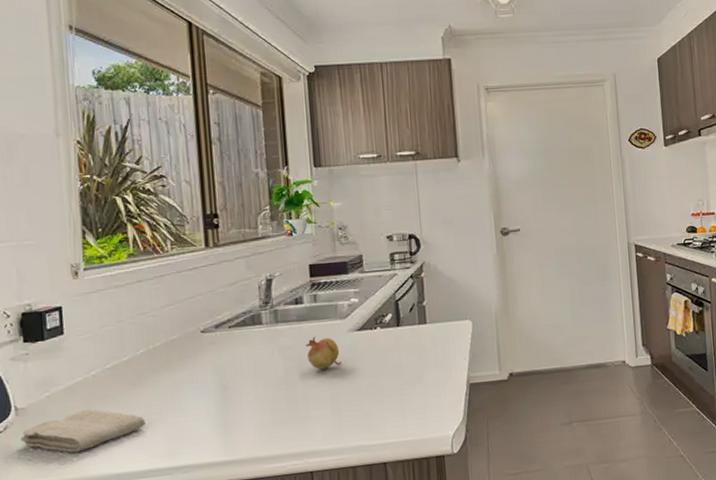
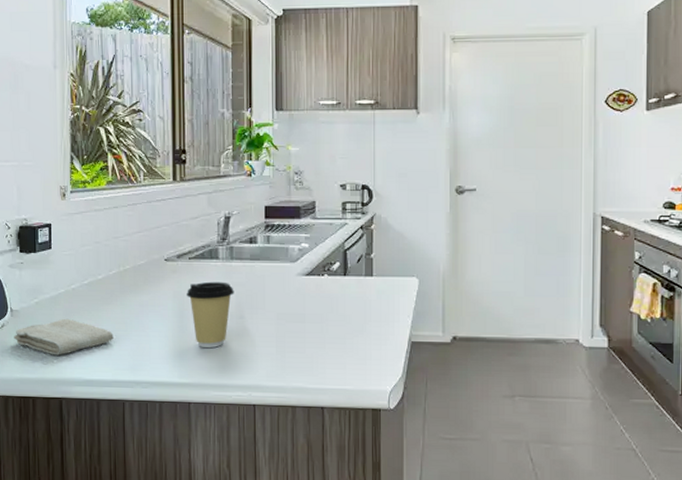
coffee cup: none [228,347,282,420] -> present [187,281,234,348]
fruit: present [305,336,342,370] -> none [256,276,289,309]

